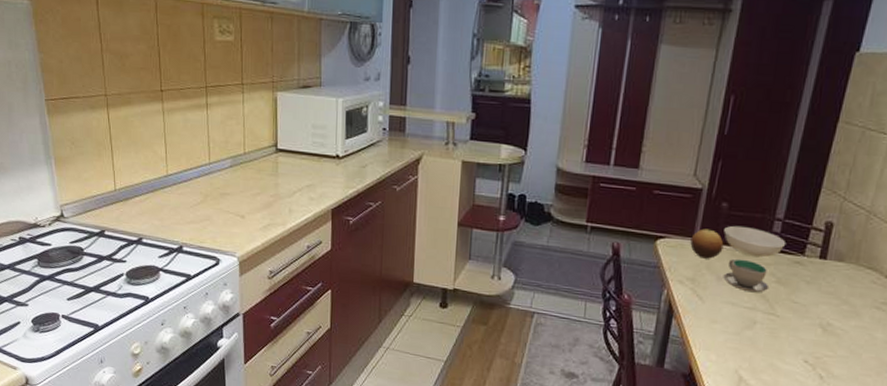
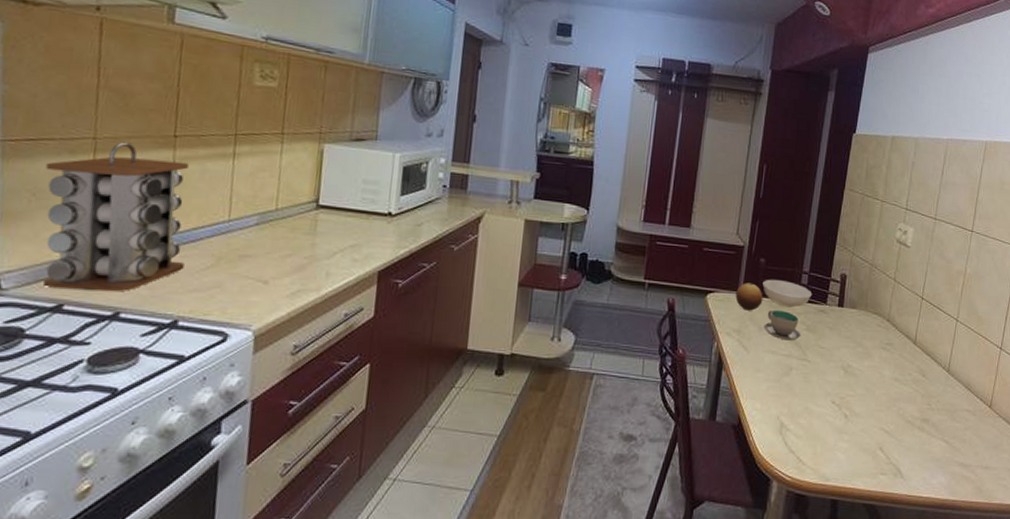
spice rack: none [77,97,182,221] -> present [43,142,189,291]

